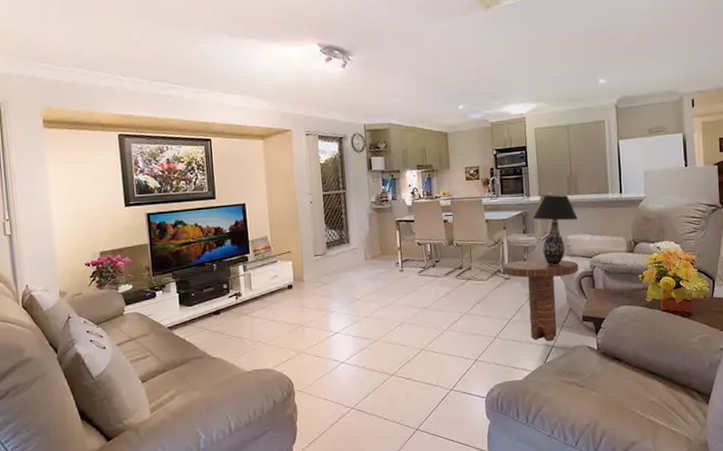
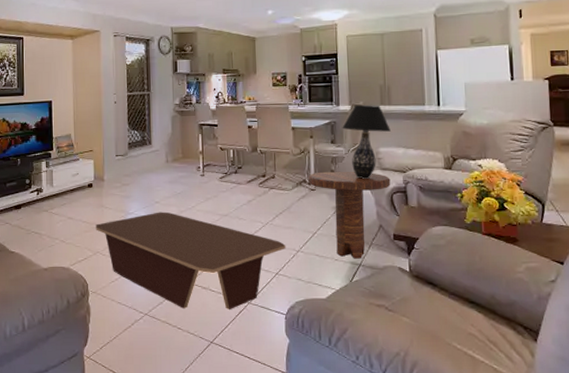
coffee table: none [298,308,484,400] -> present [96,211,286,309]

